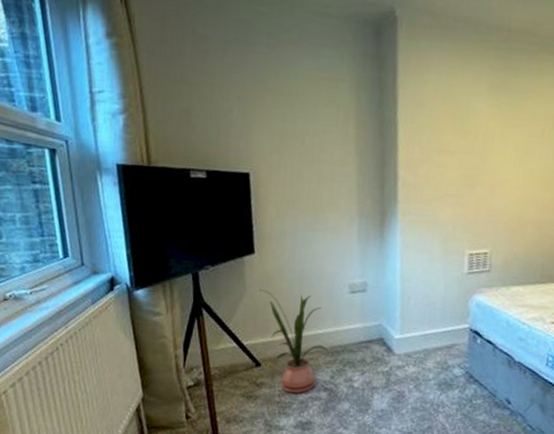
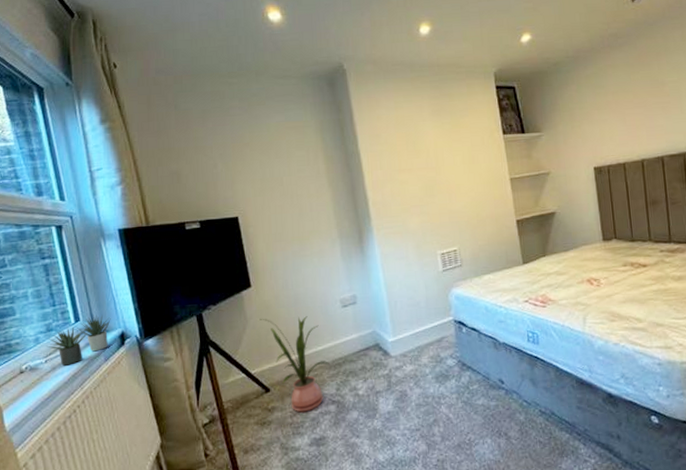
succulent plant: none [31,253,101,301] -> present [46,315,111,366]

